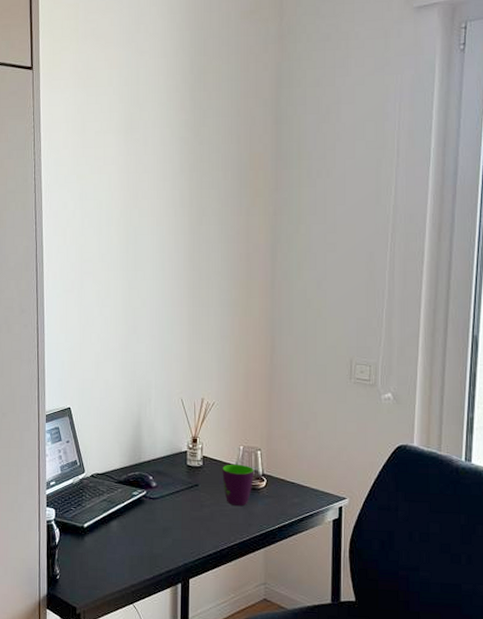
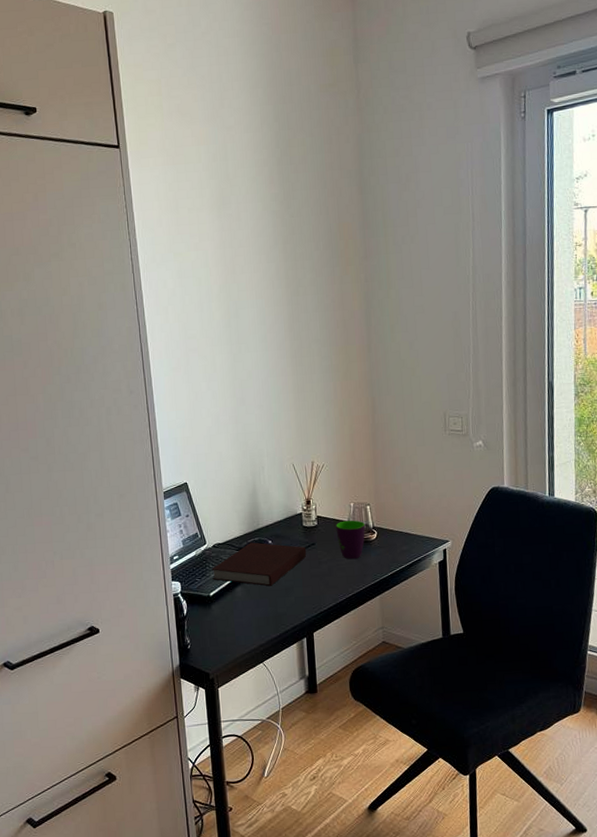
notebook: none [88,476,189,525] -> present [212,542,307,587]

